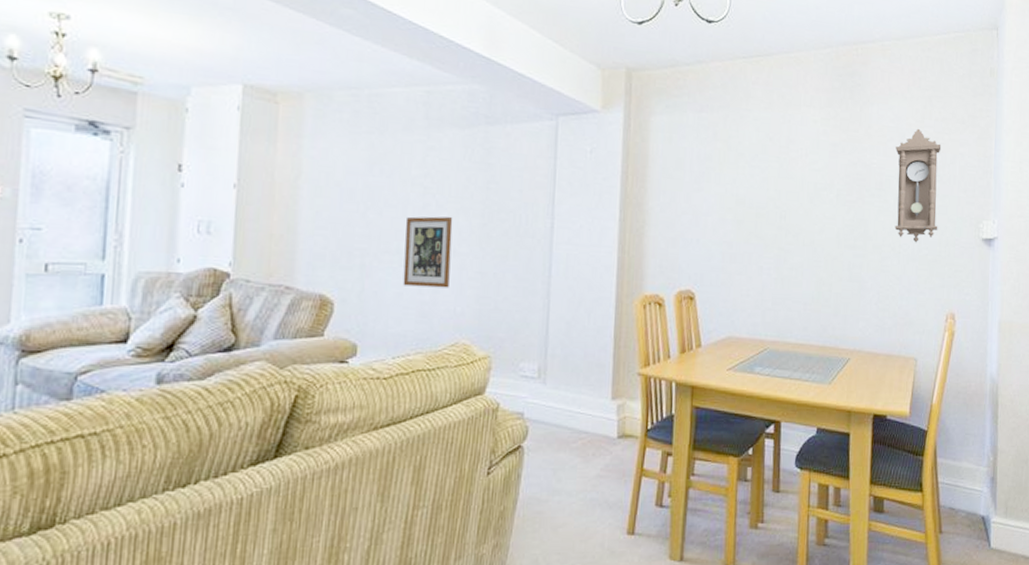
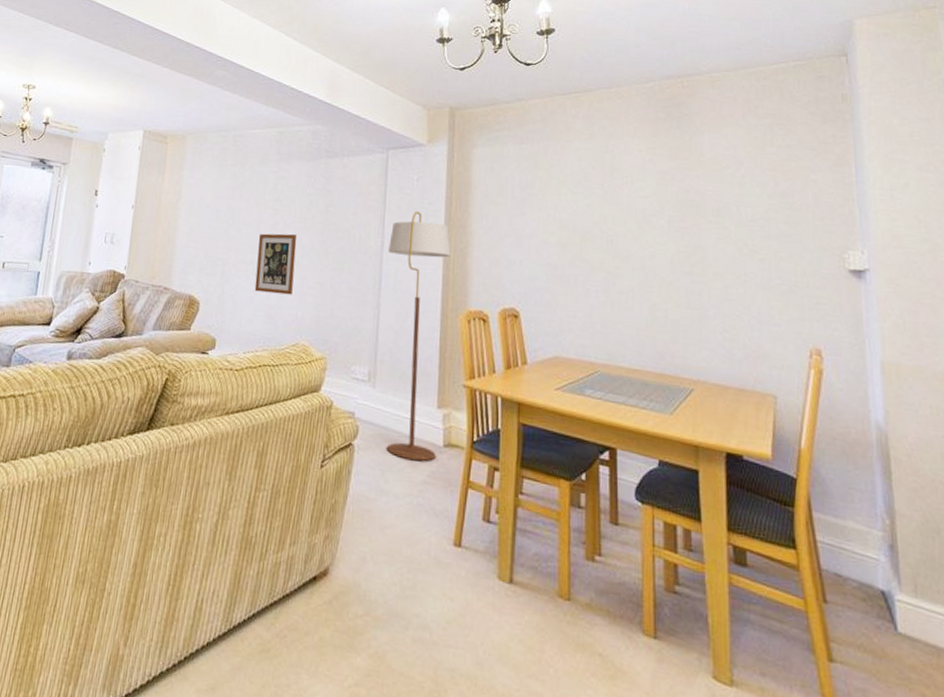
floor lamp: none [558,187,627,454] -> present [386,210,451,461]
pendulum clock: present [894,128,942,243] -> none [733,155,791,272]

